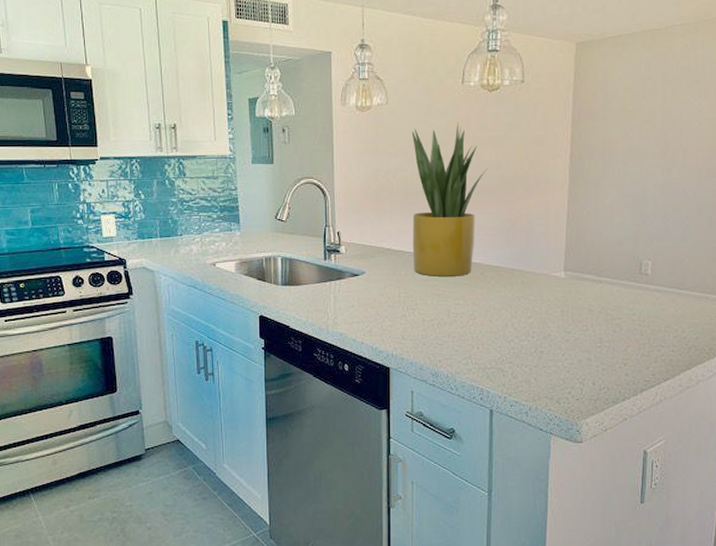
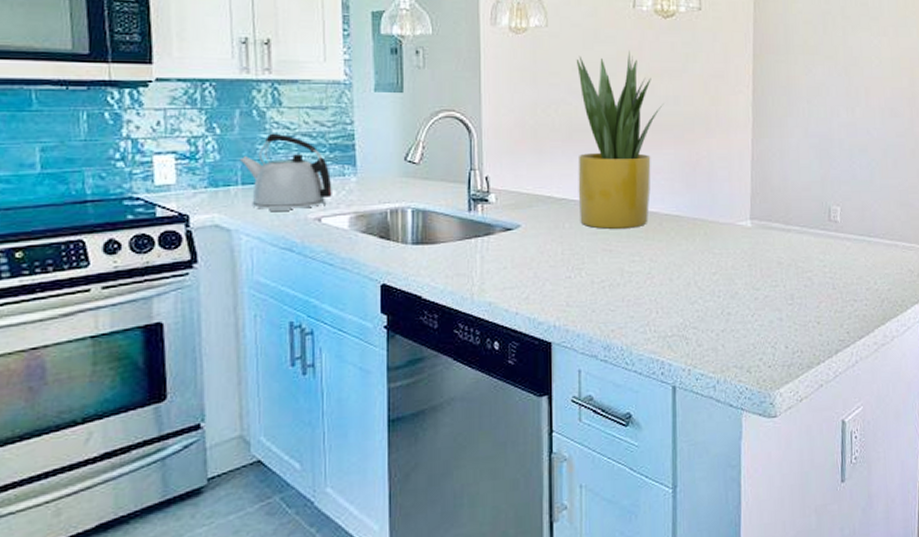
kettle: none [157,197,223,258] -> present [239,133,332,212]

